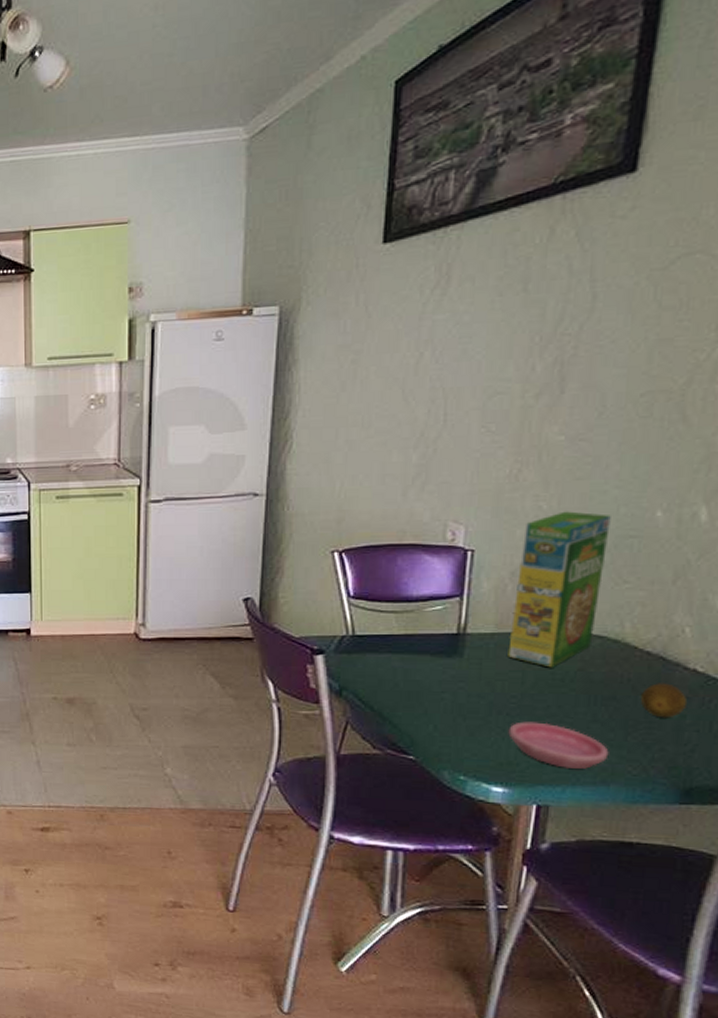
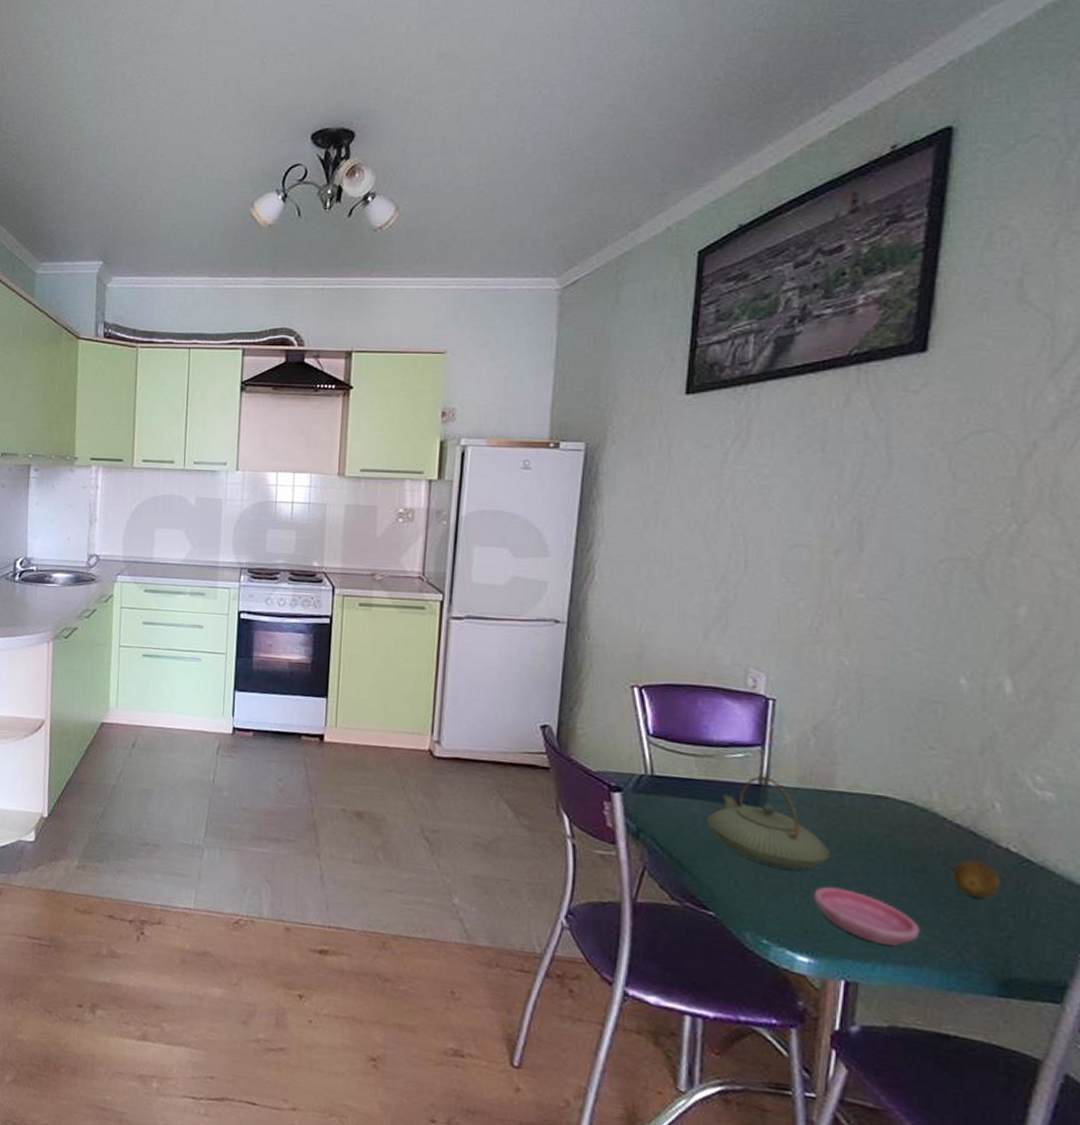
teapot: none [407,625,526,710] -> present [707,776,831,870]
cereal box: present [508,511,611,668] -> none [811,669,914,832]

